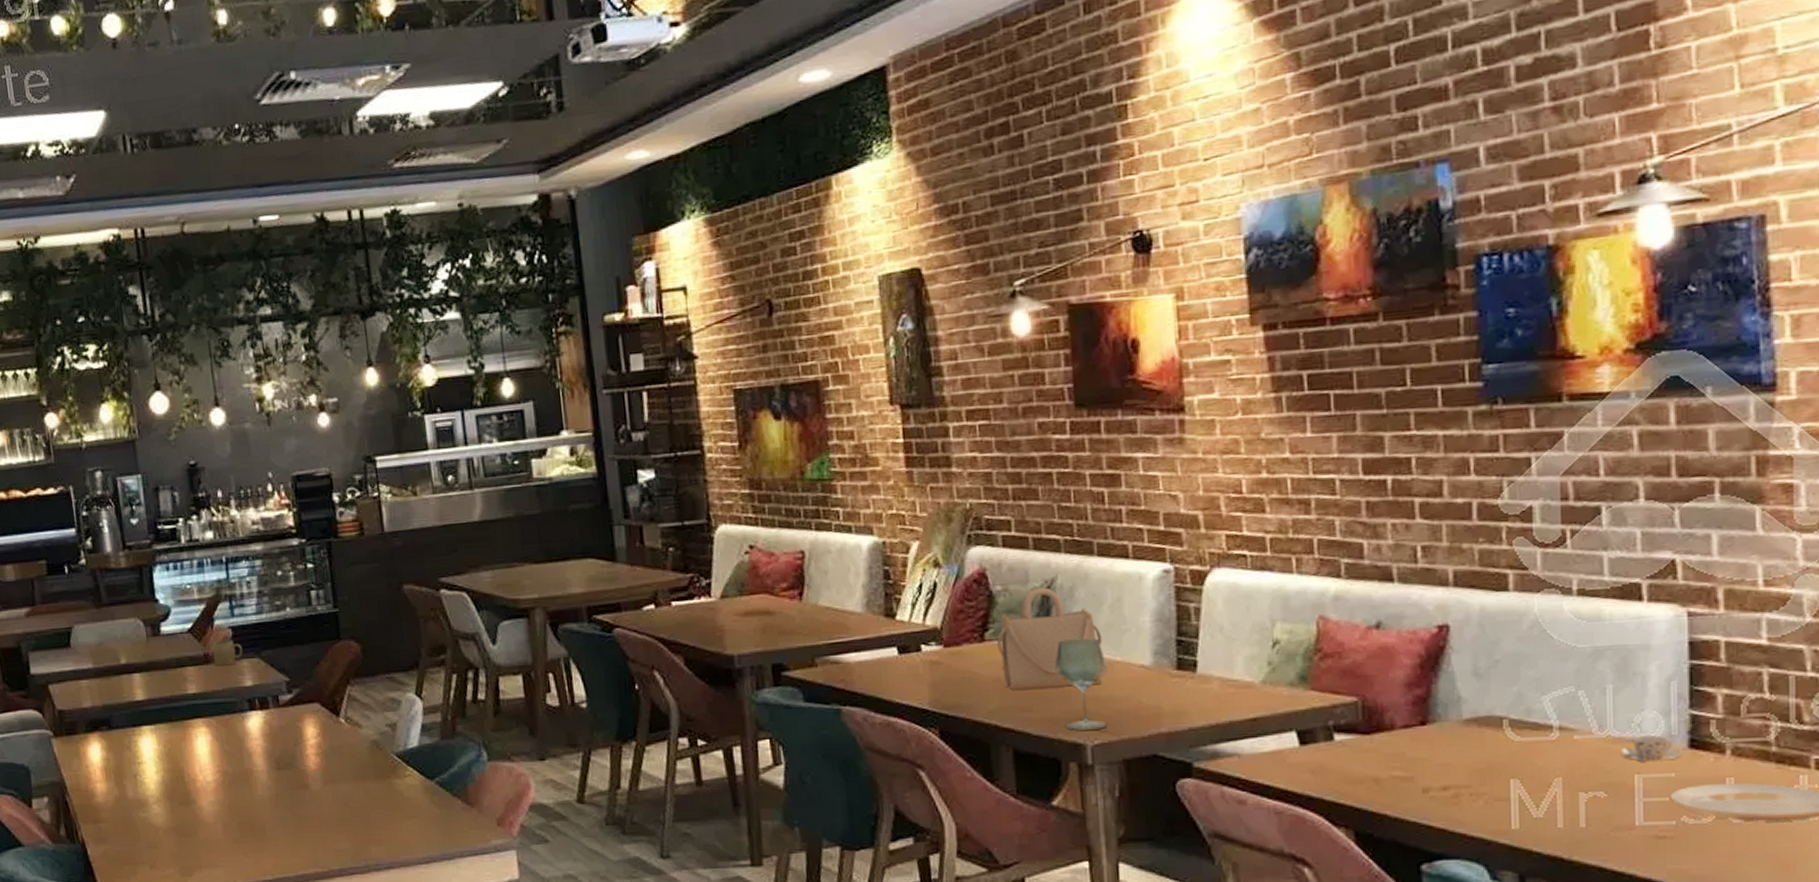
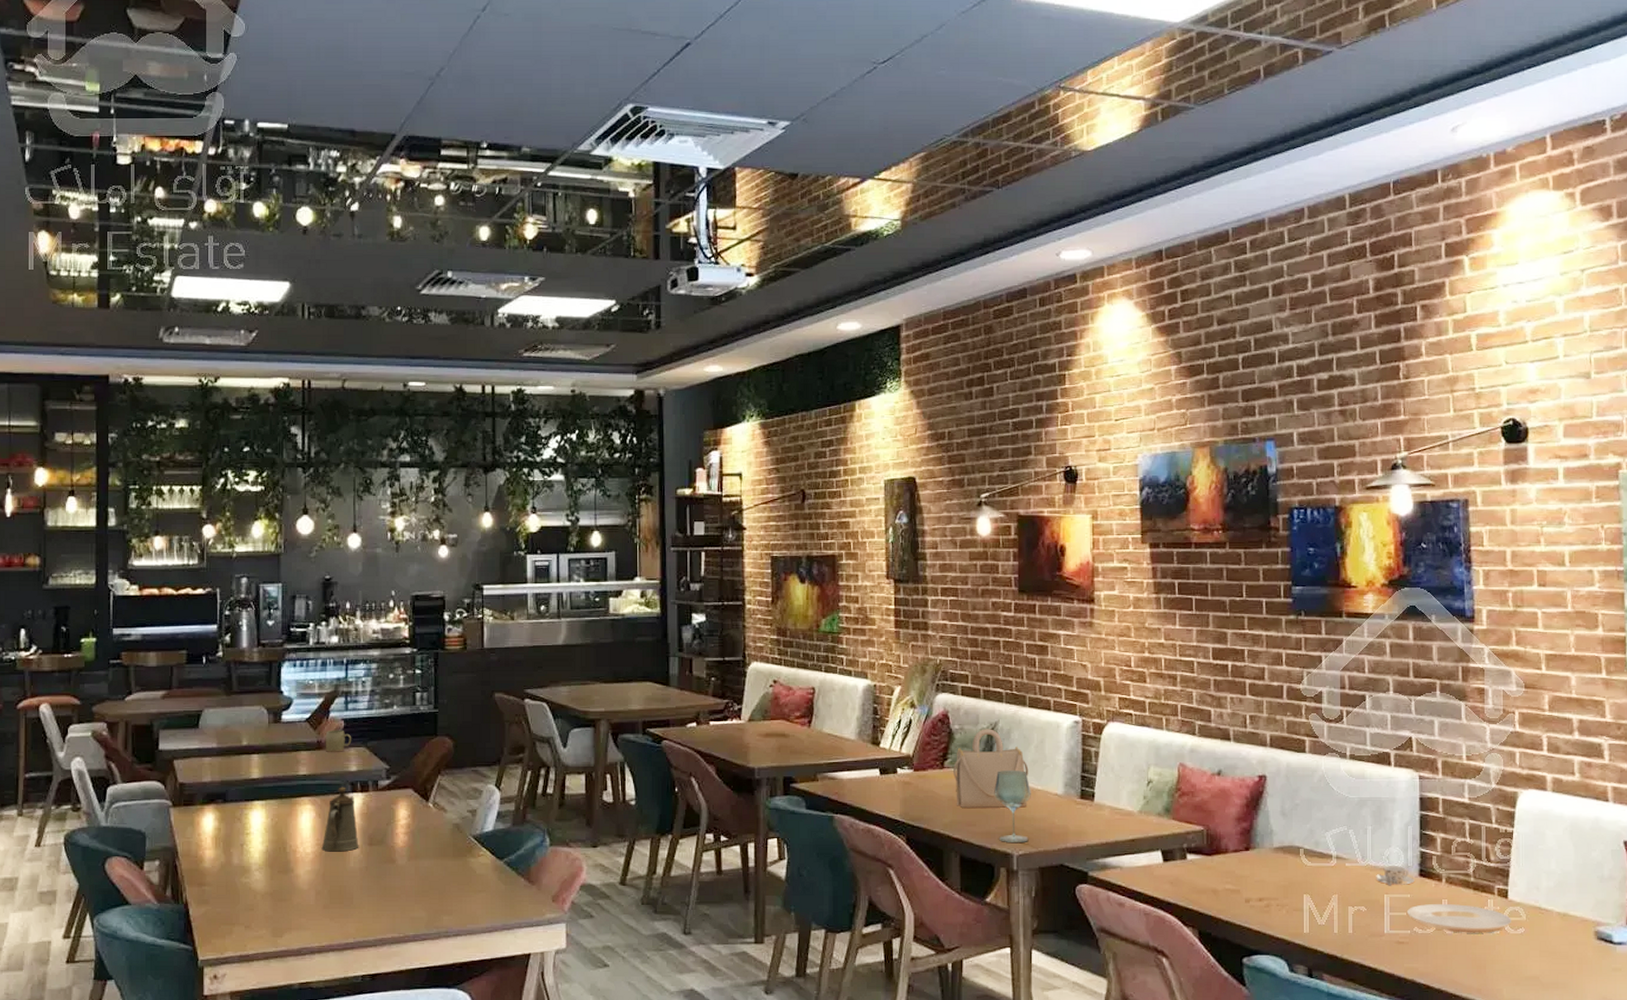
coffee pot: none [223,704,266,779] -> present [321,787,359,852]

